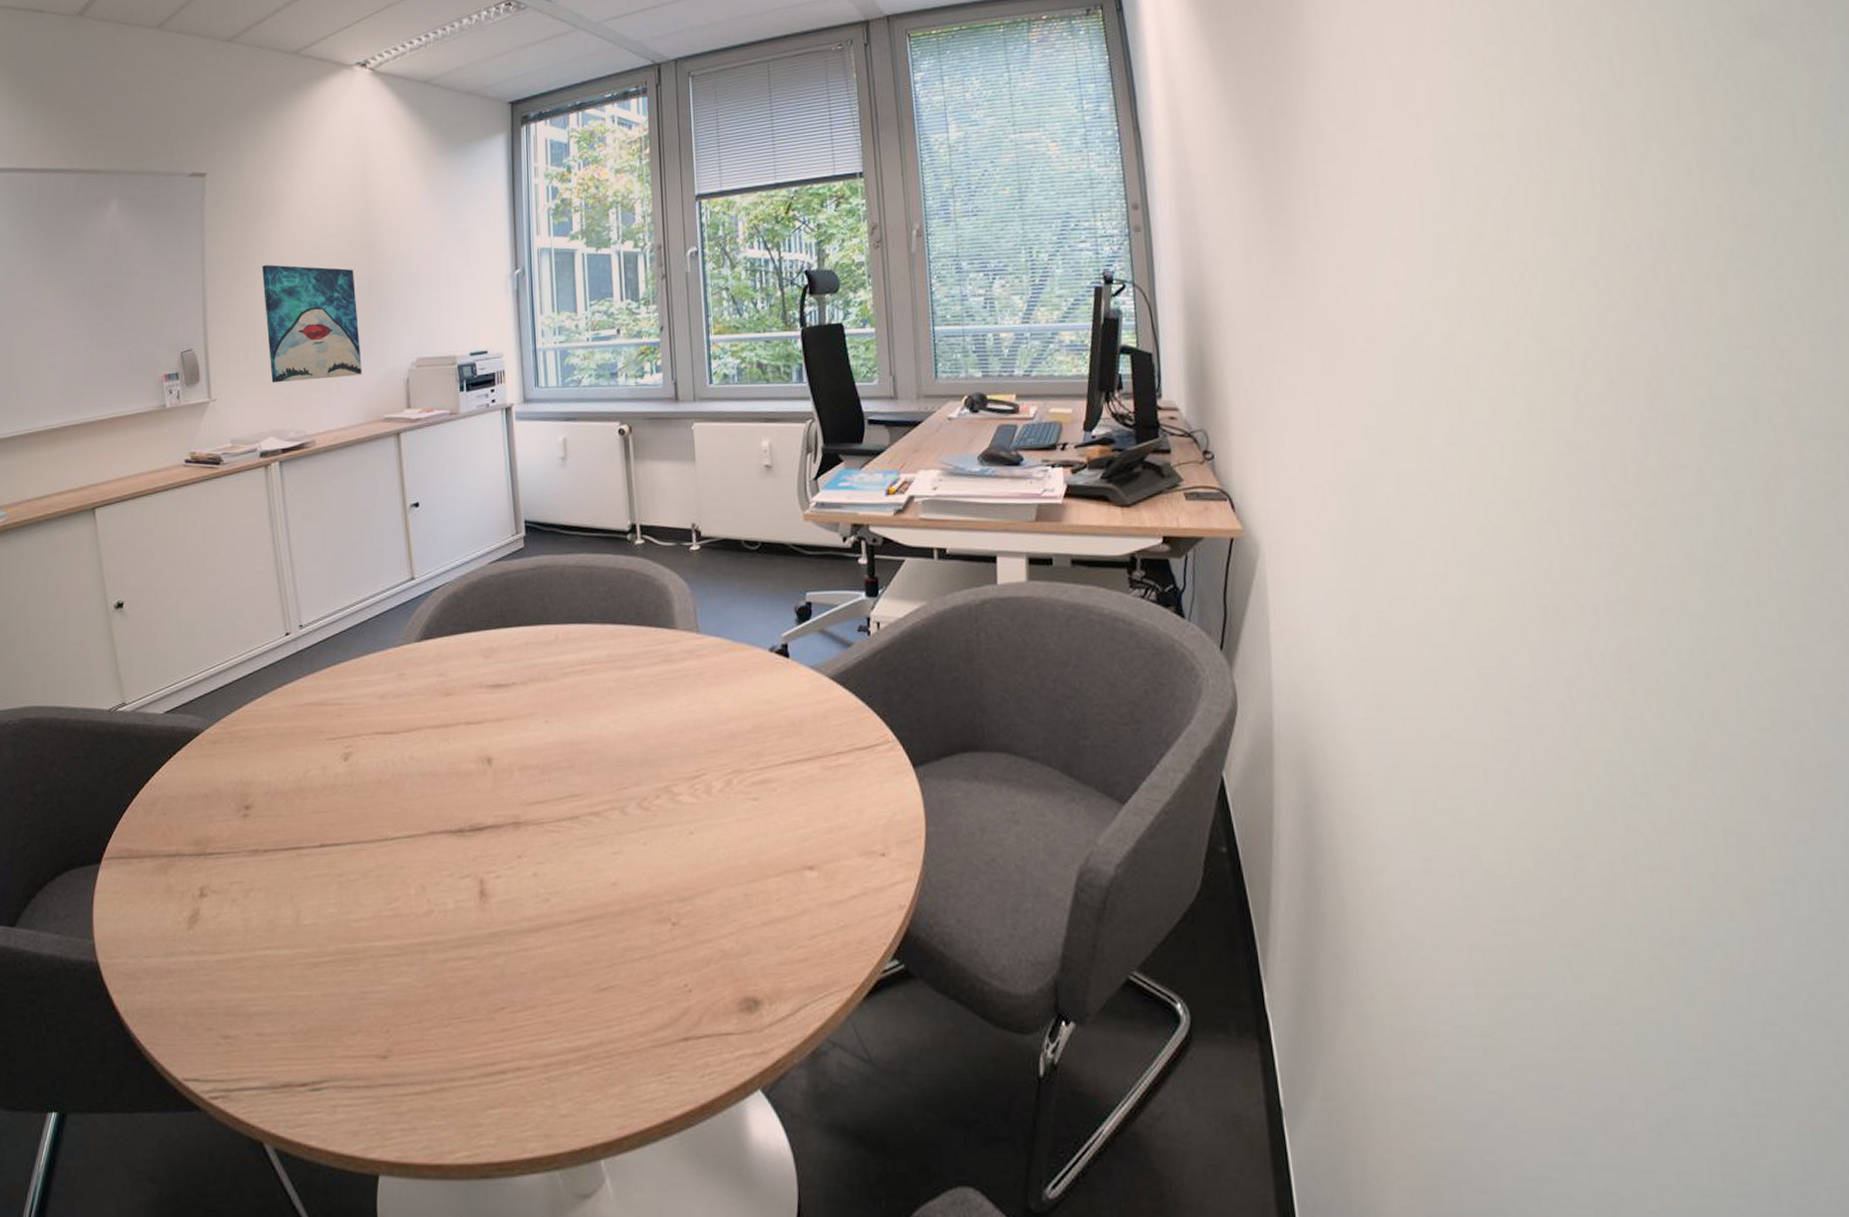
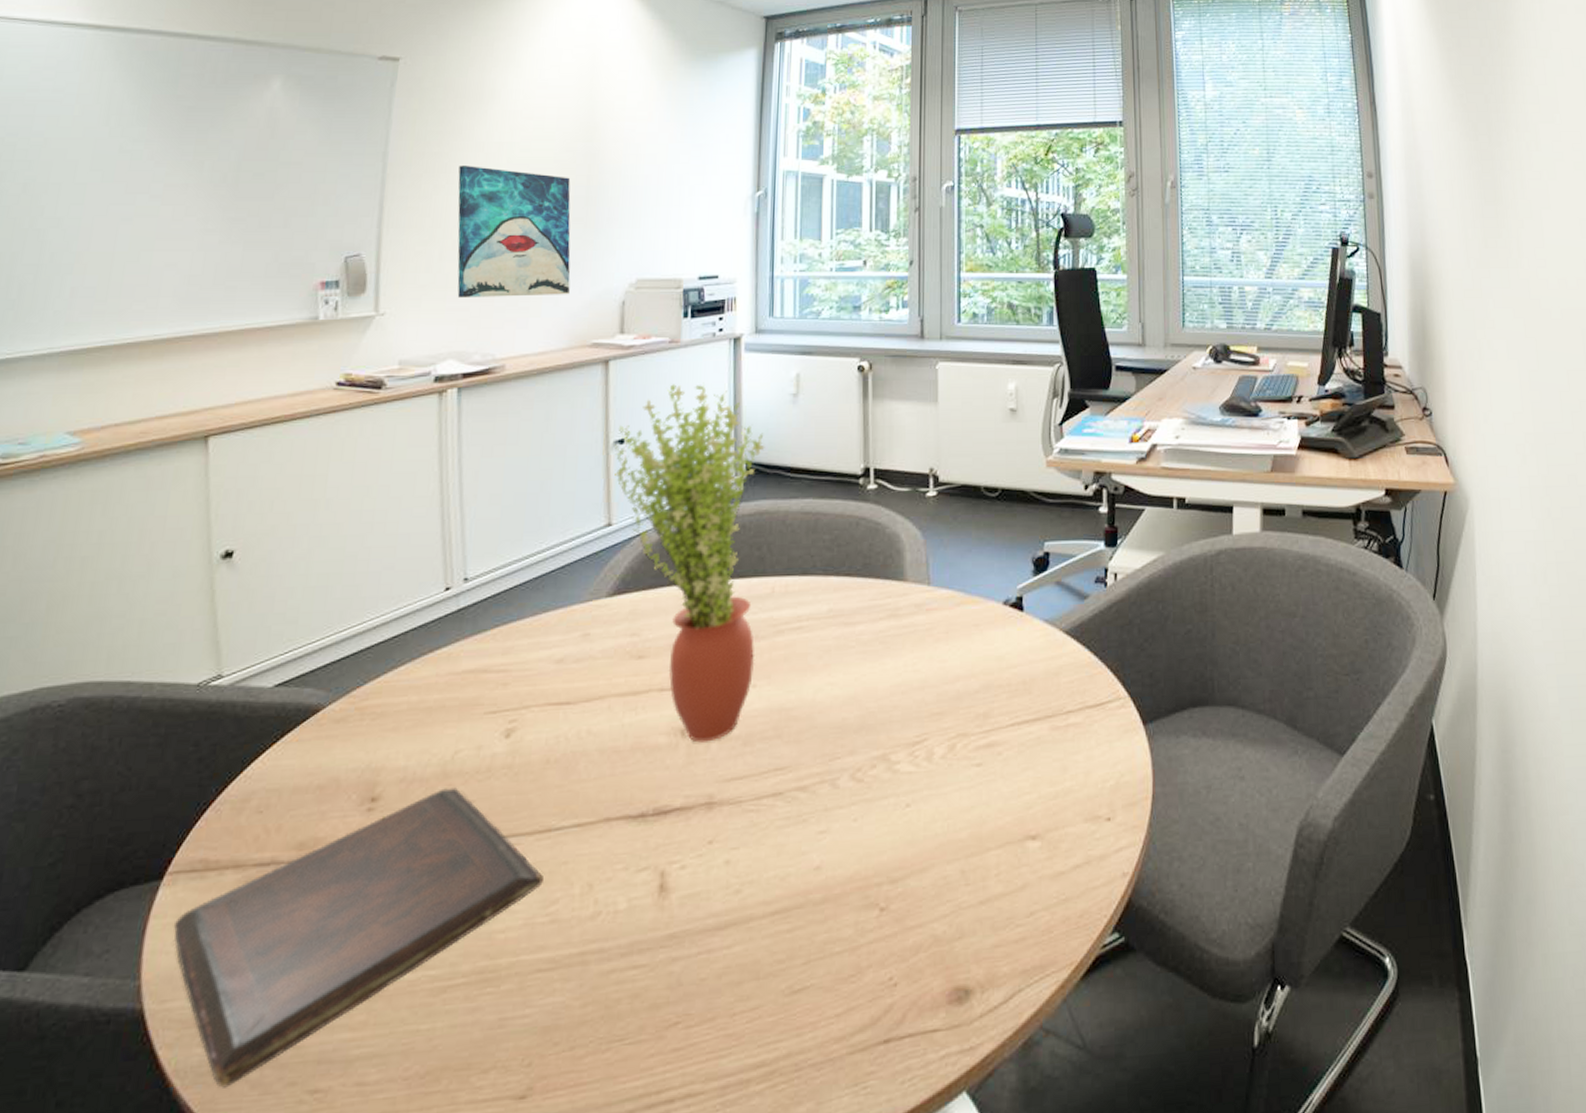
book: none [112,800,385,1028] -> present [173,787,543,1088]
potted plant: none [410,449,546,770] -> present [614,382,765,743]

